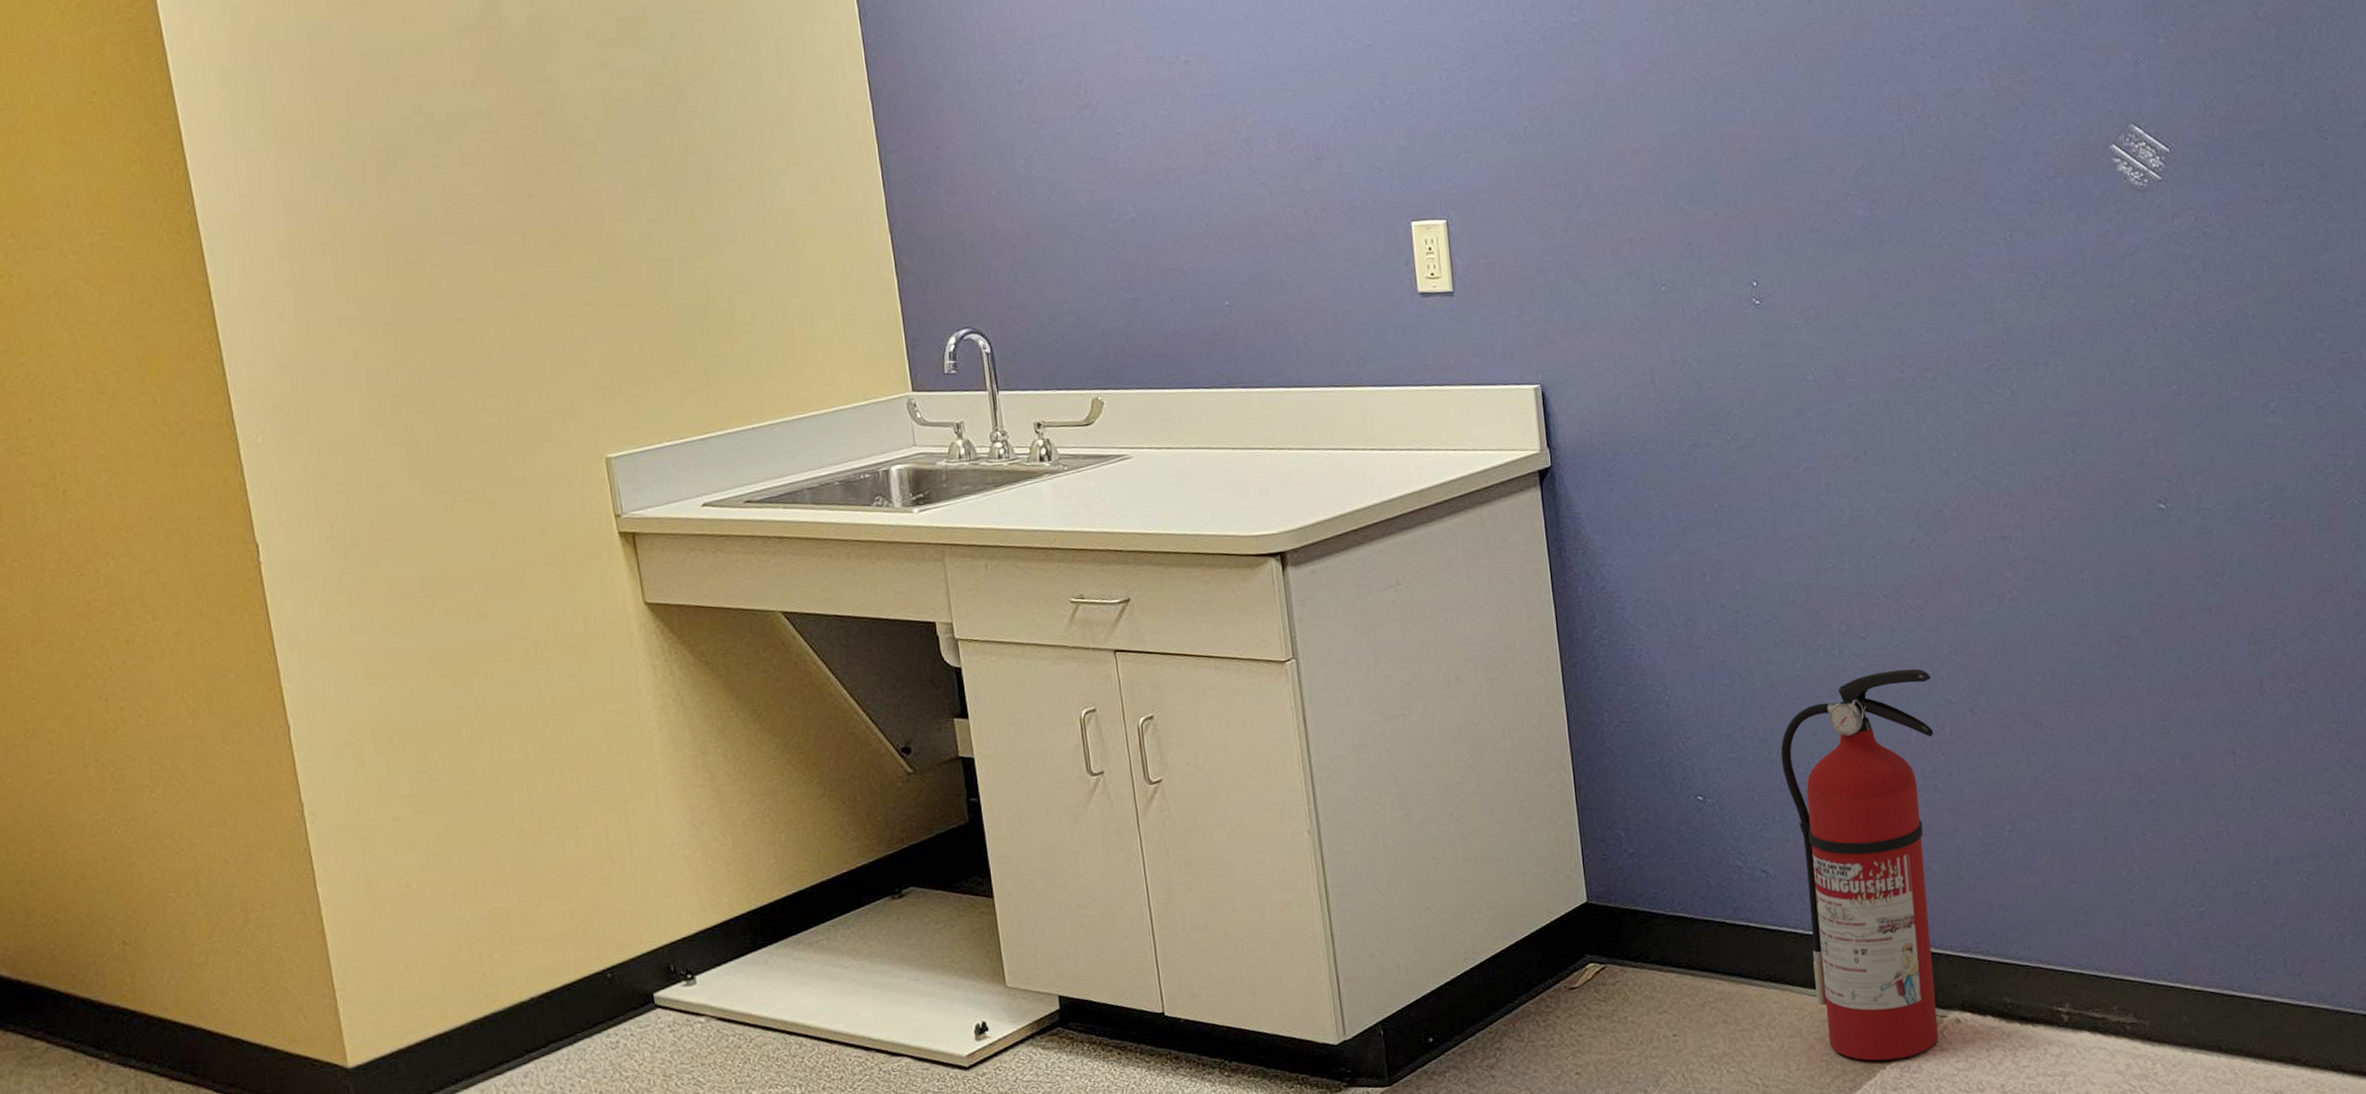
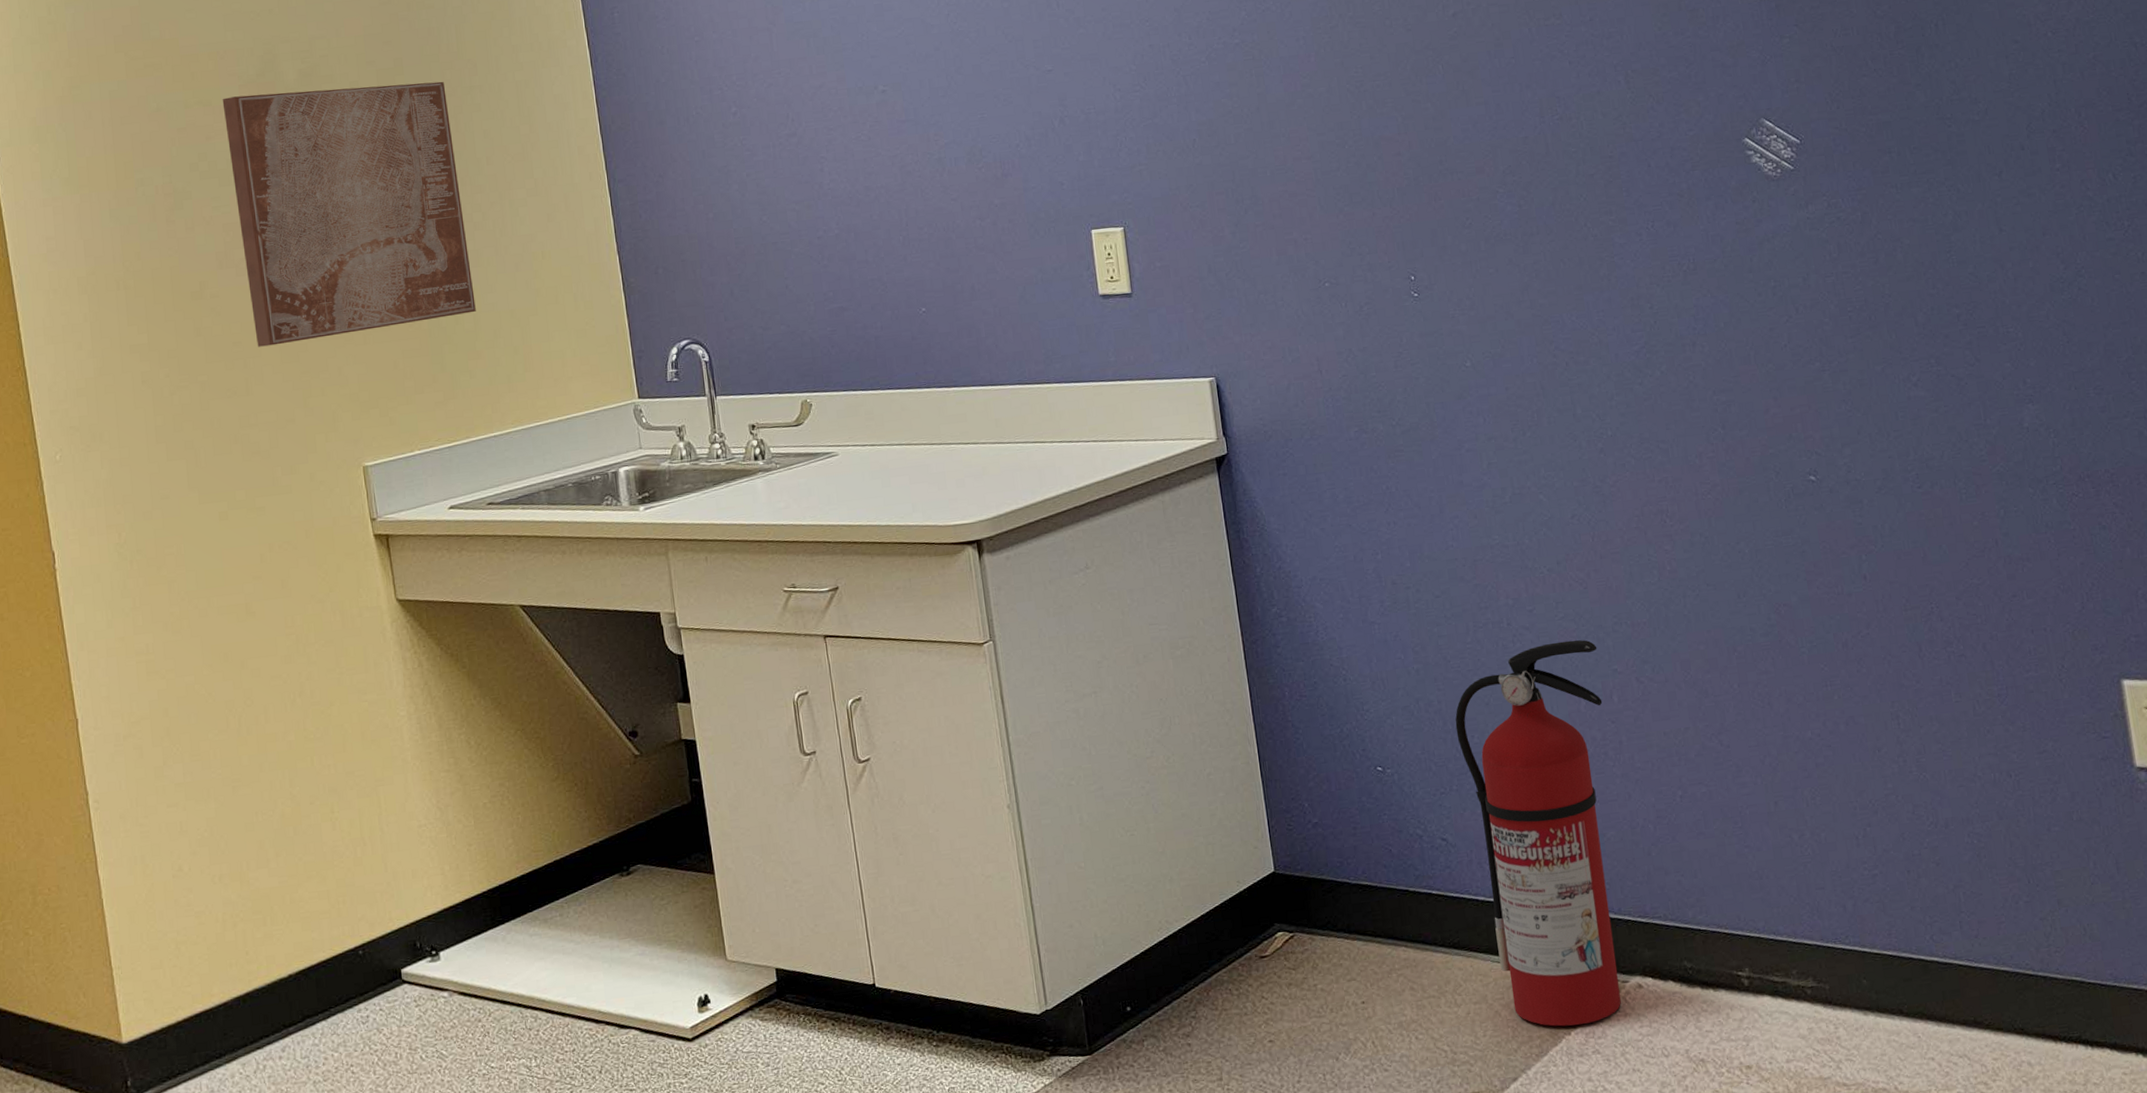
wall art: none [439,33,731,324] -> present [222,81,476,347]

